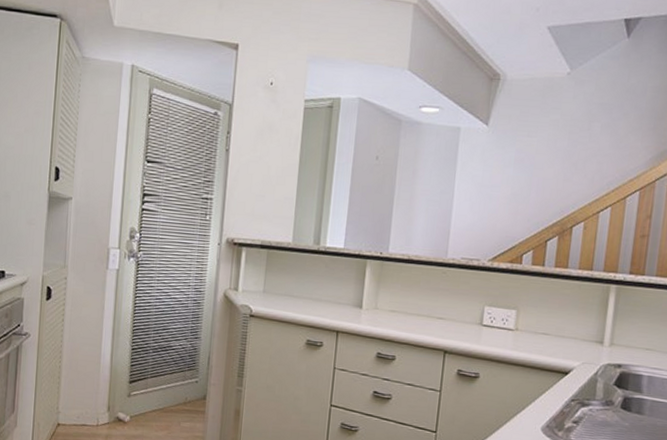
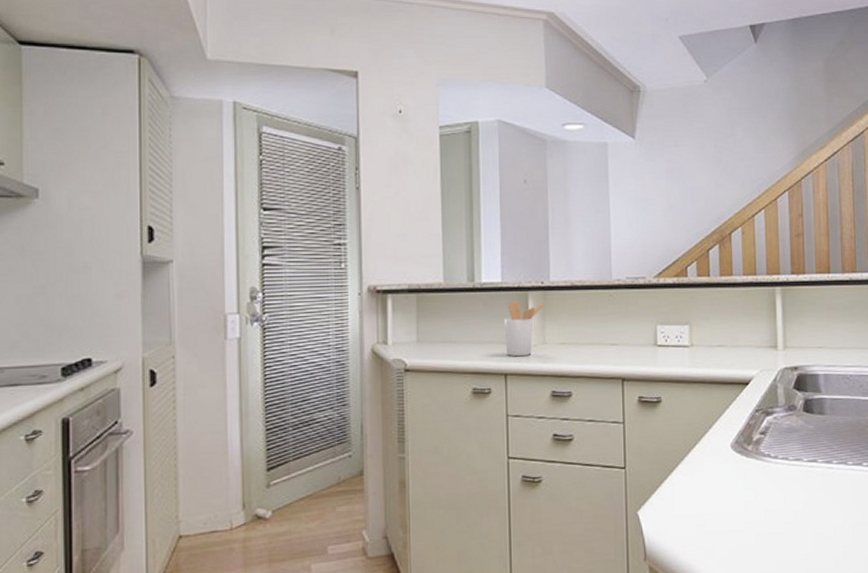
utensil holder: none [340,266,380,318] -> present [503,301,544,356]

